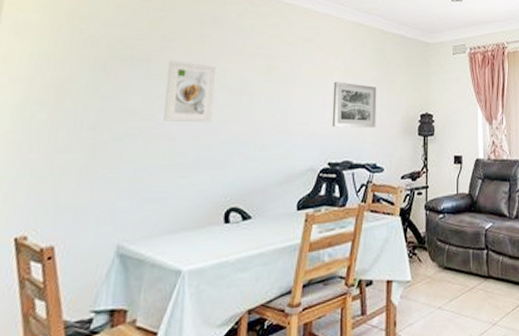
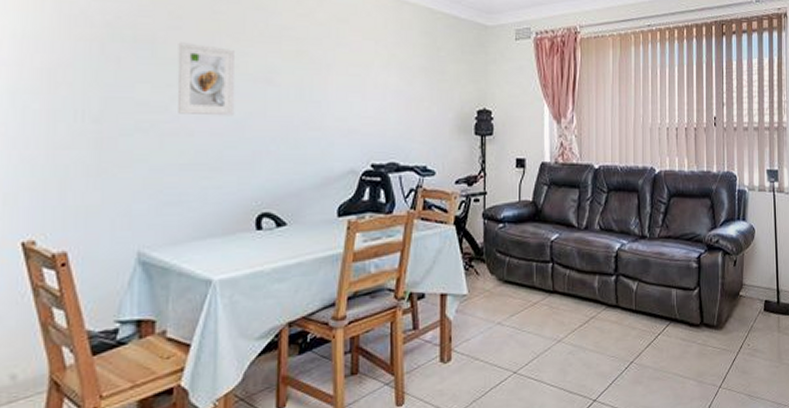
wall art: present [331,81,377,128] -> none [374,70,426,125]

